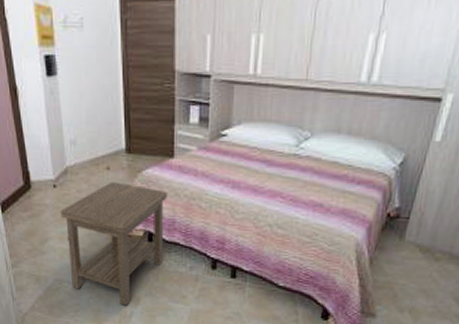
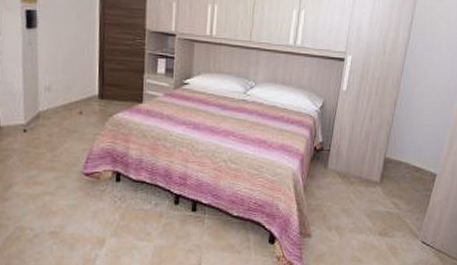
side table: present [60,181,167,306] -> none [28,125,136,249]

